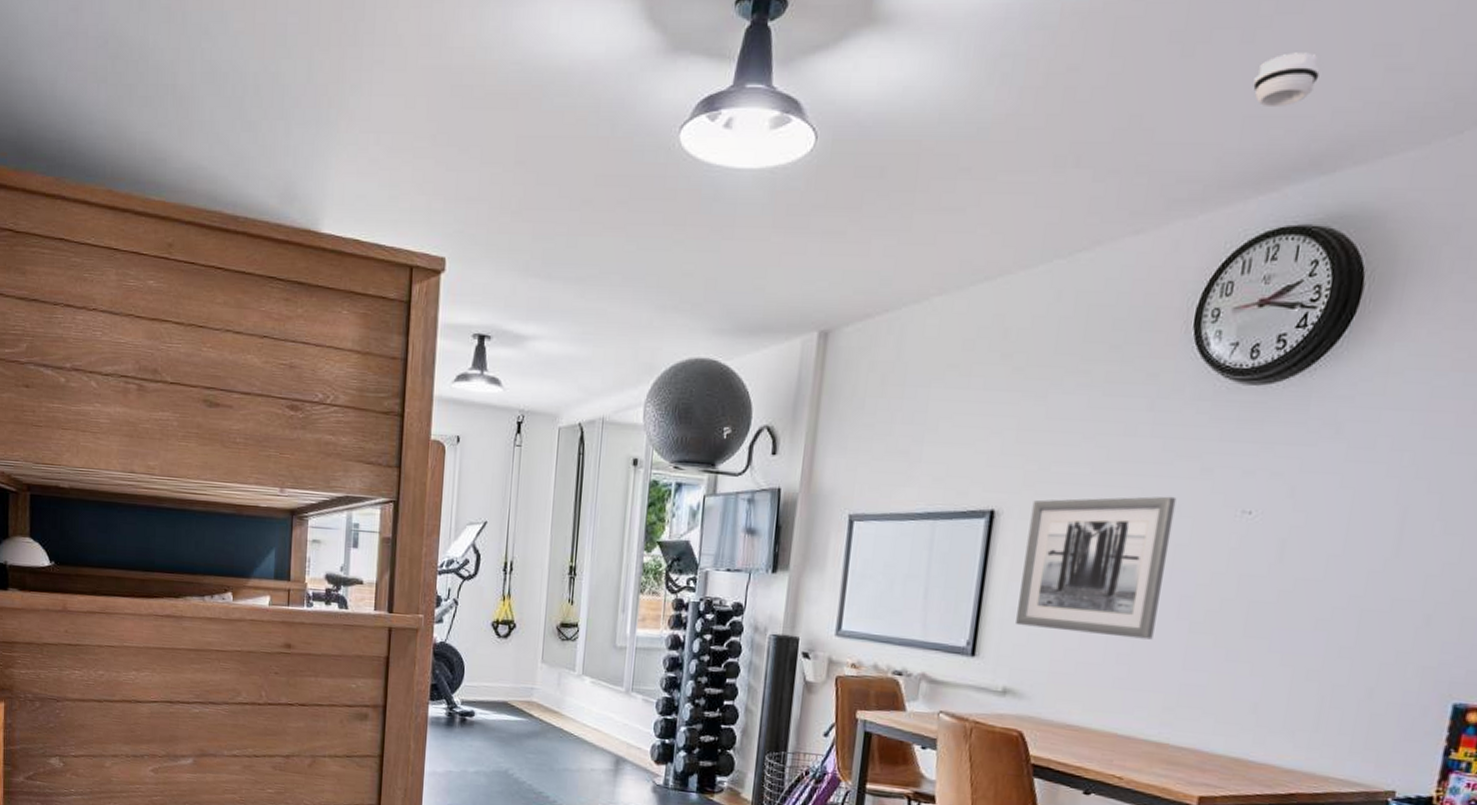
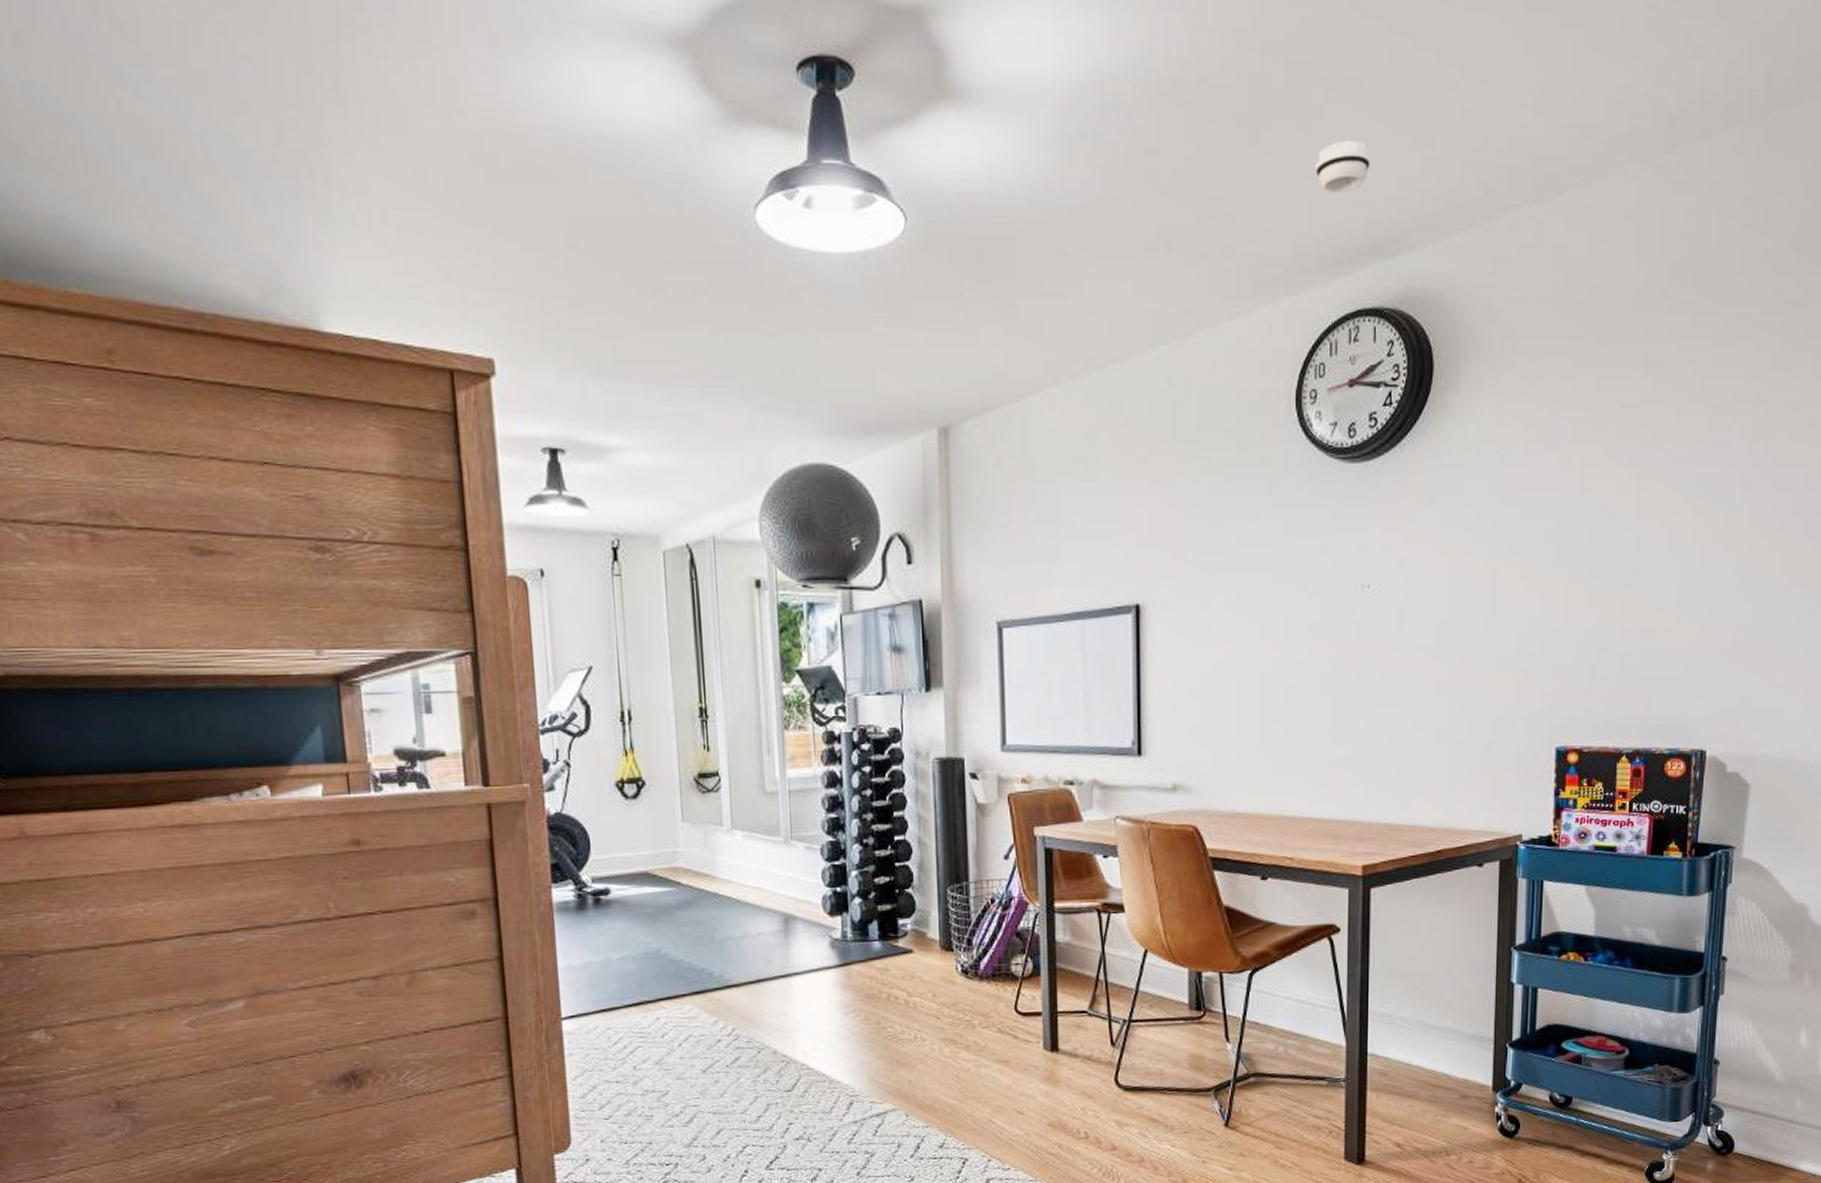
wall art: present [1016,496,1177,640] -> none [1174,576,1304,720]

